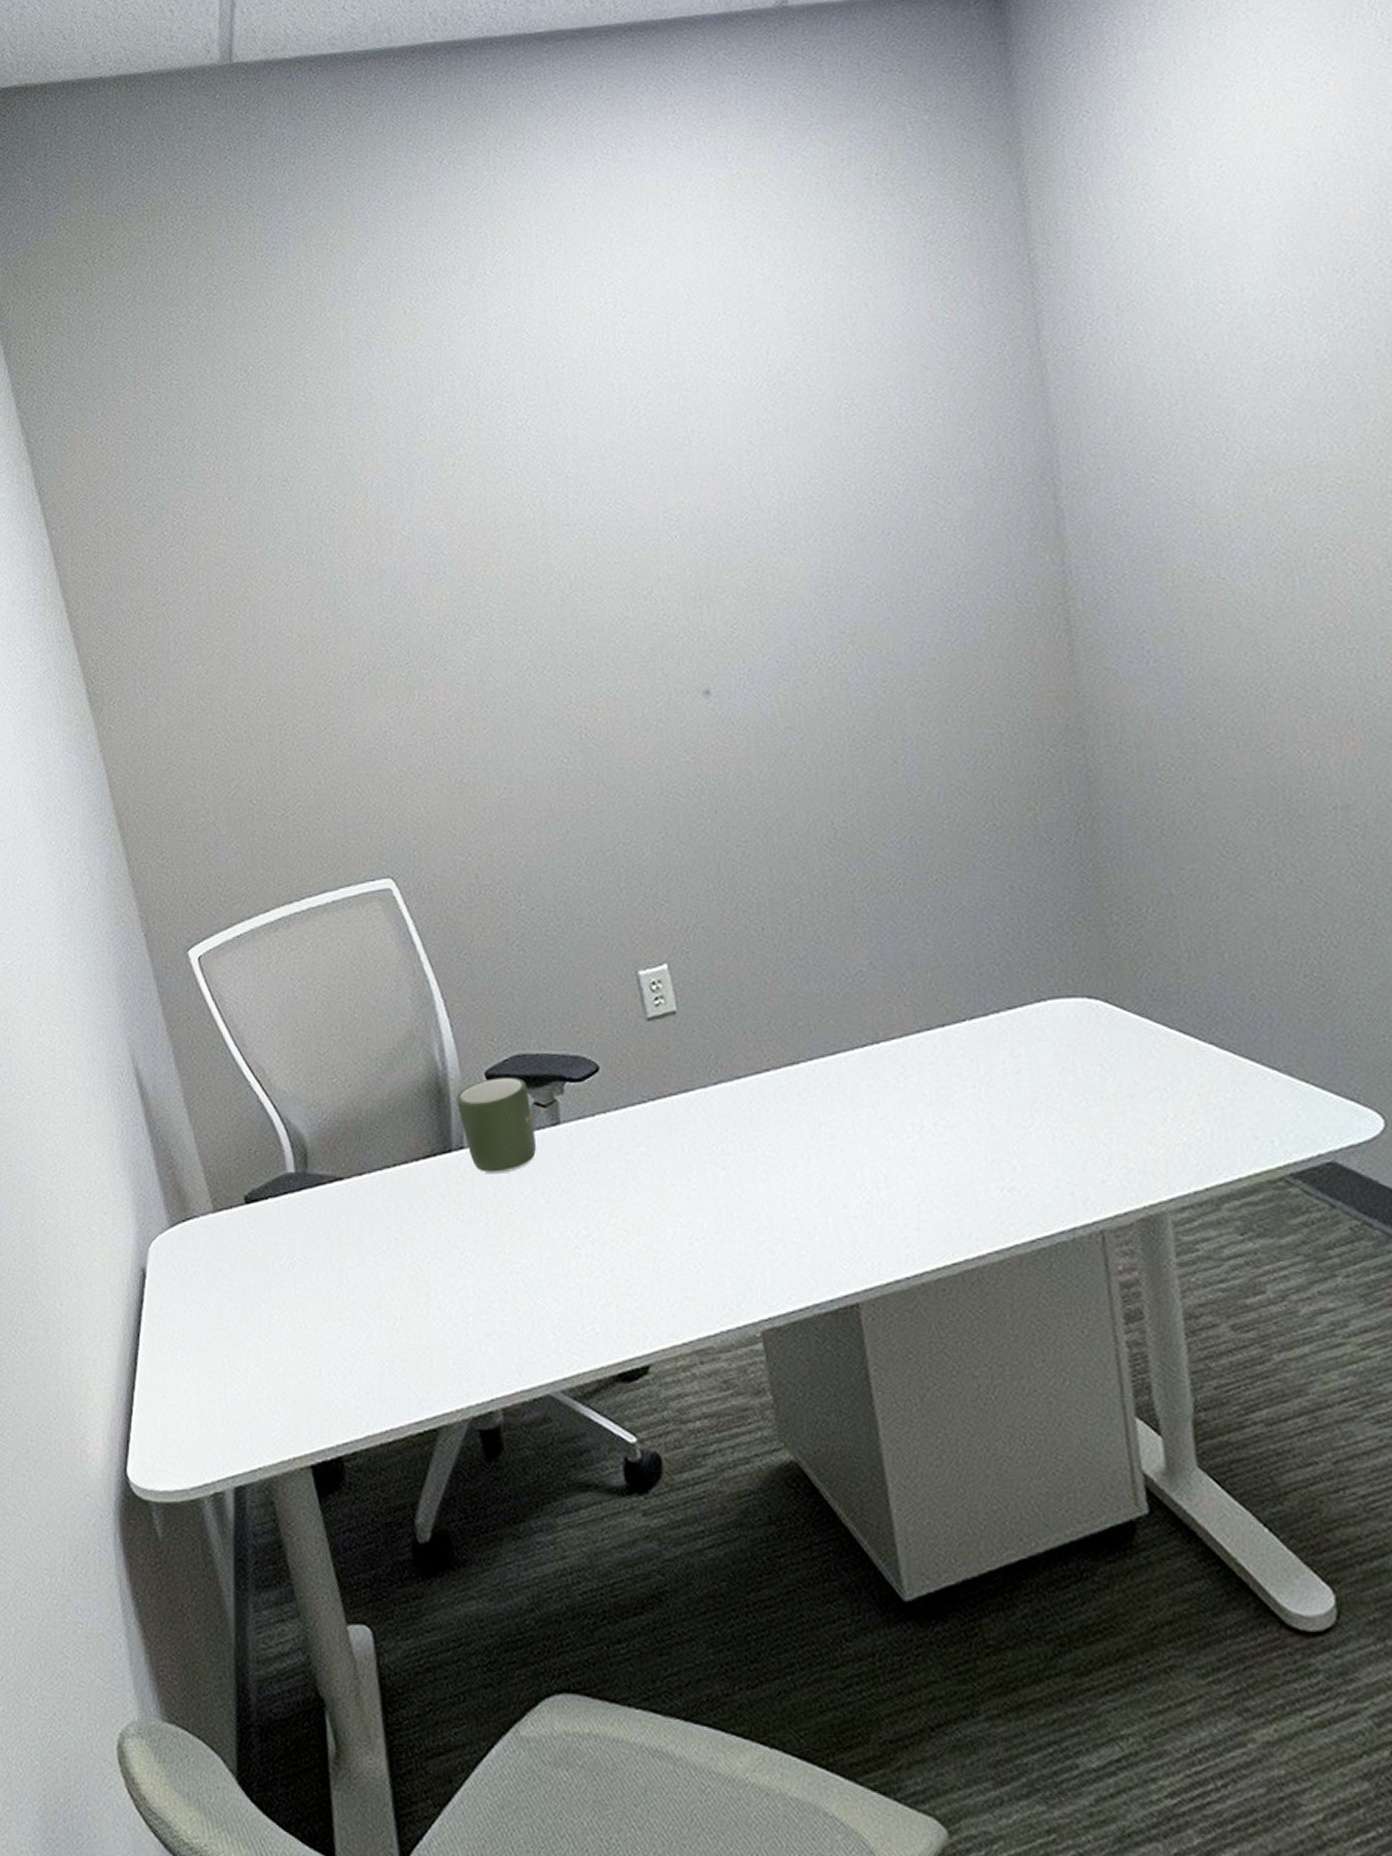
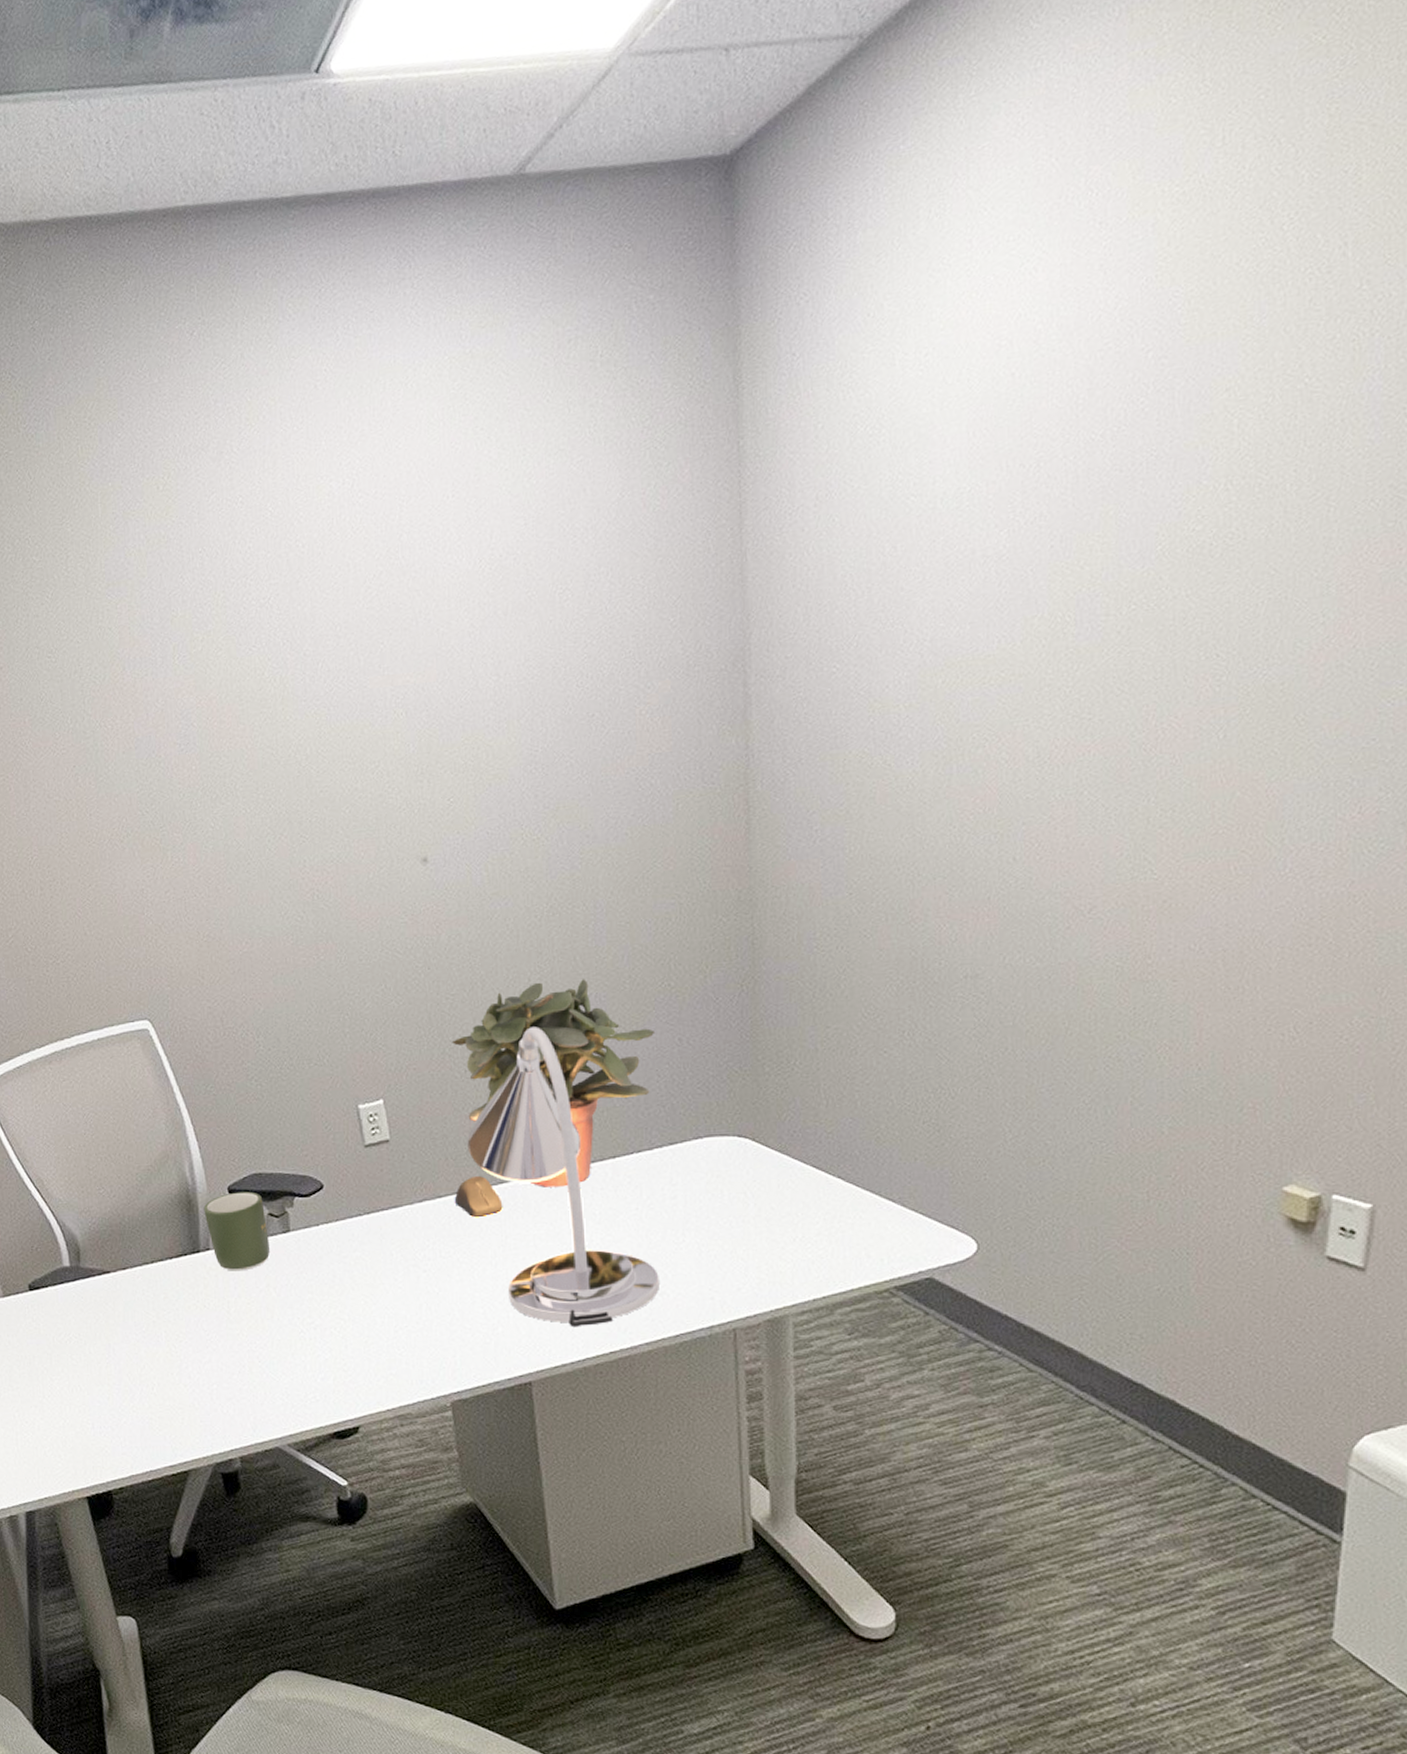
potted plant: none [745,820,982,1064] -> present [451,979,656,1188]
computer mouse: none [755,1052,814,1101] -> present [454,1176,503,1217]
table lamp: none [768,875,1008,1234] -> present [467,1026,659,1328]

